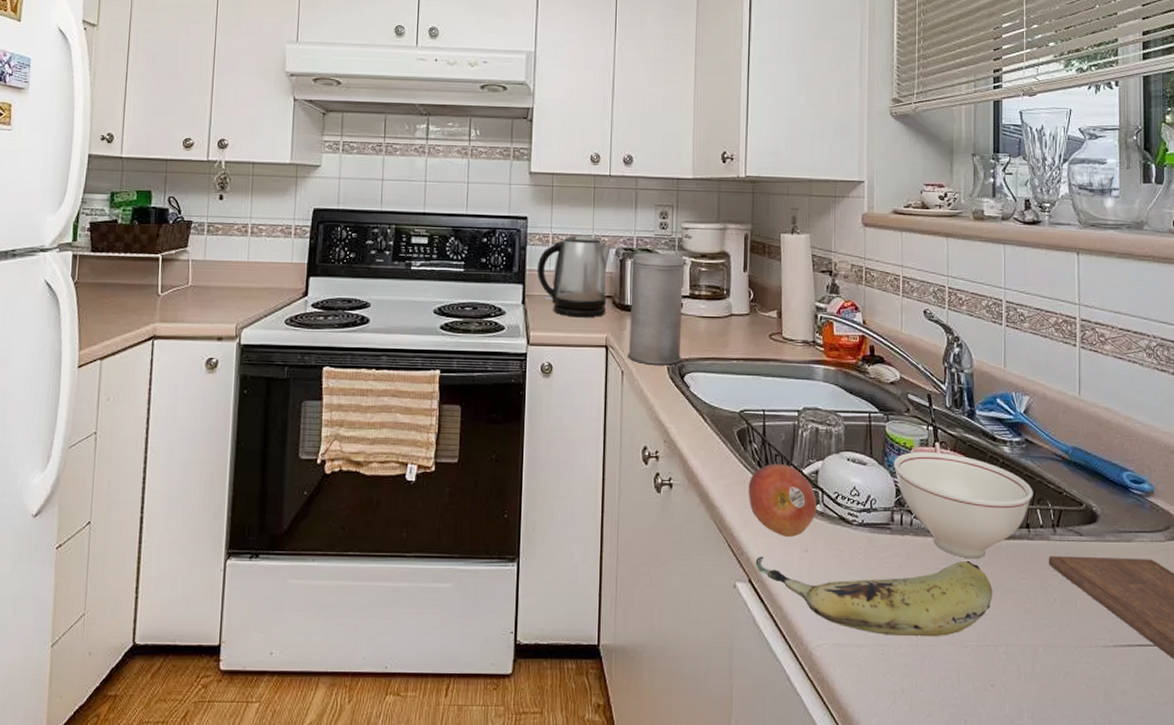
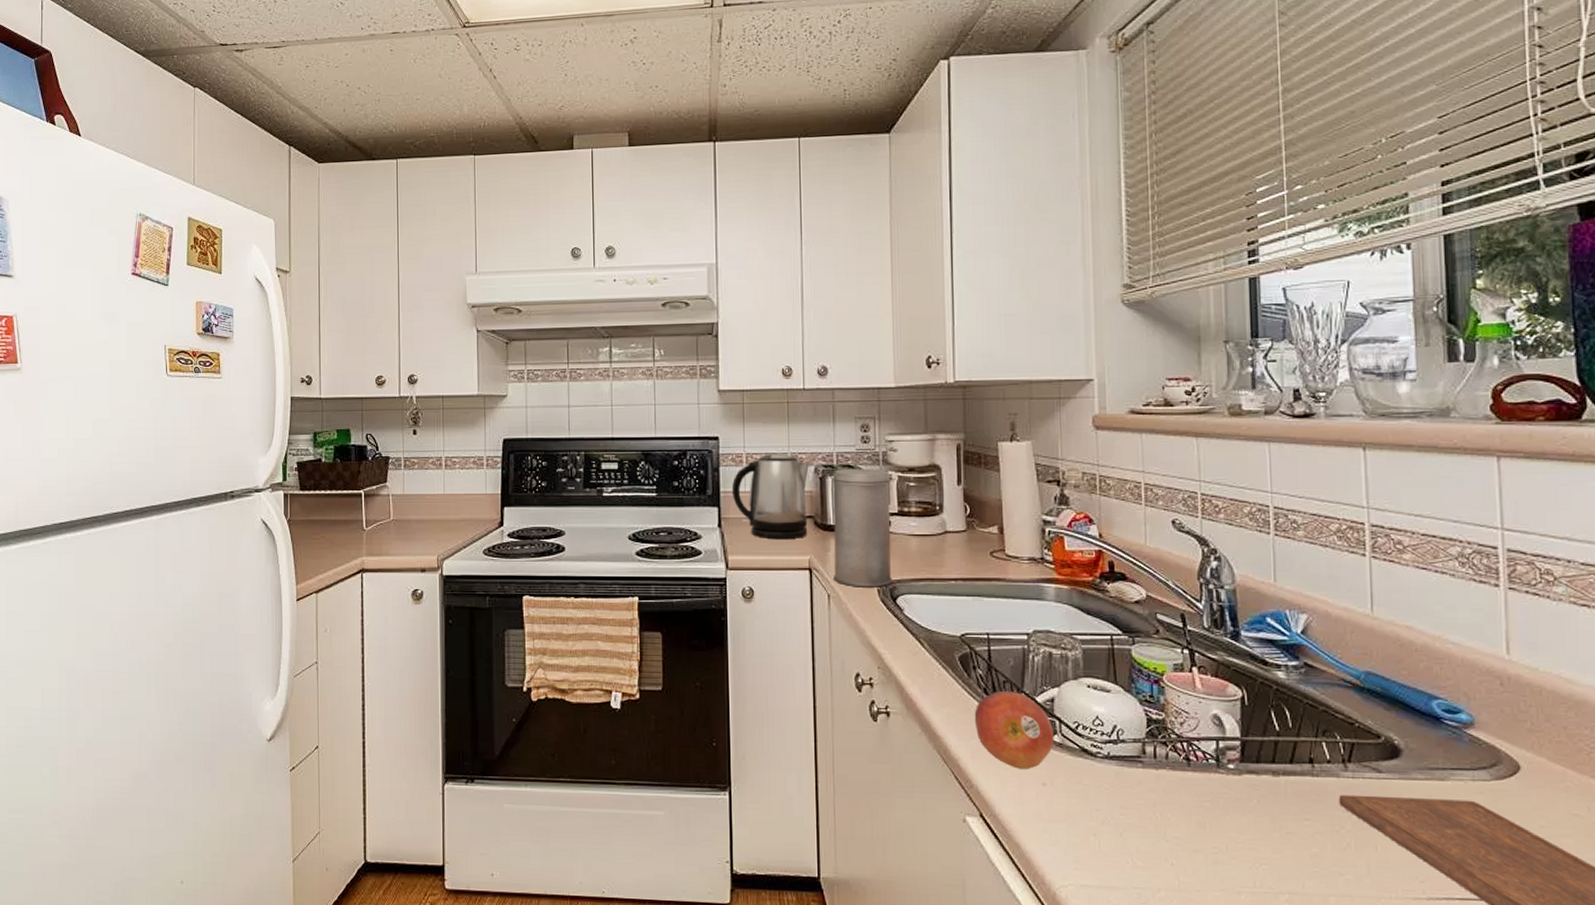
fruit: present [755,556,993,637] -> none [986,789,1270,882]
bowl: present [893,451,1033,559] -> none [1142,677,1317,797]

